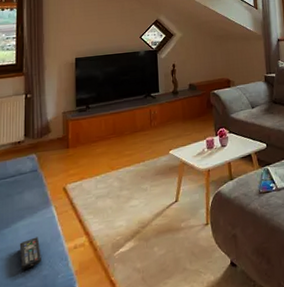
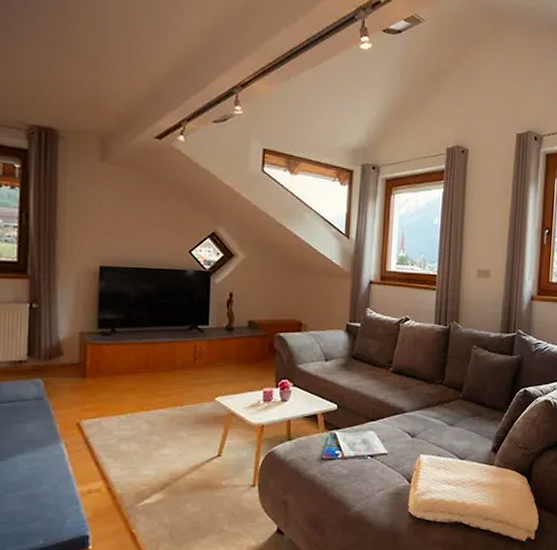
remote control: present [19,237,41,270] -> none [18,475,46,509]

